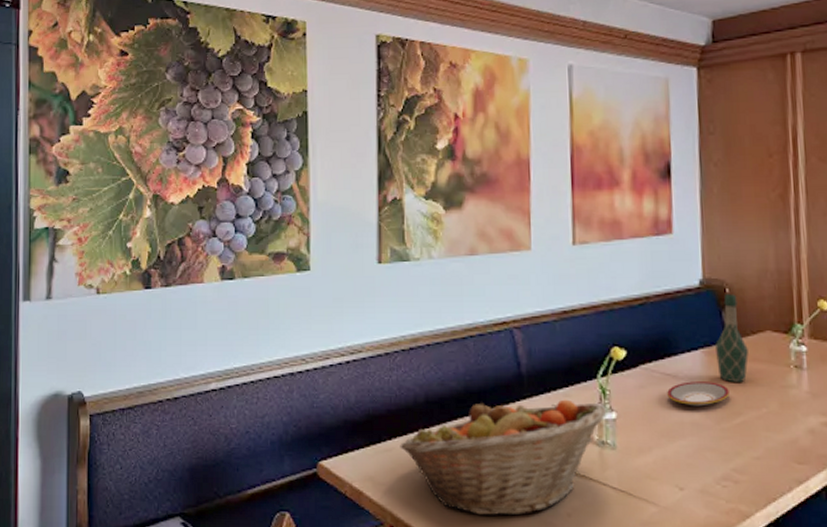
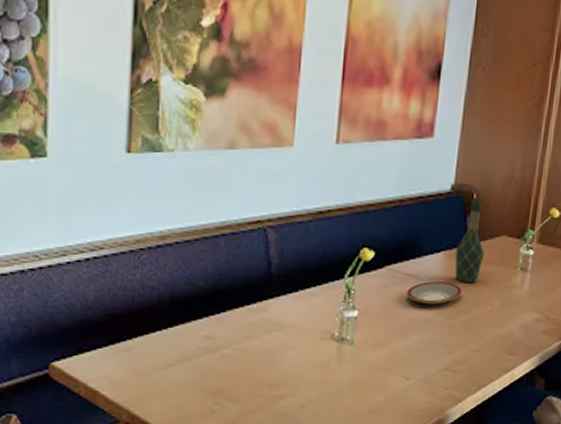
fruit basket: present [400,399,607,516] -> none [140,298,350,409]

